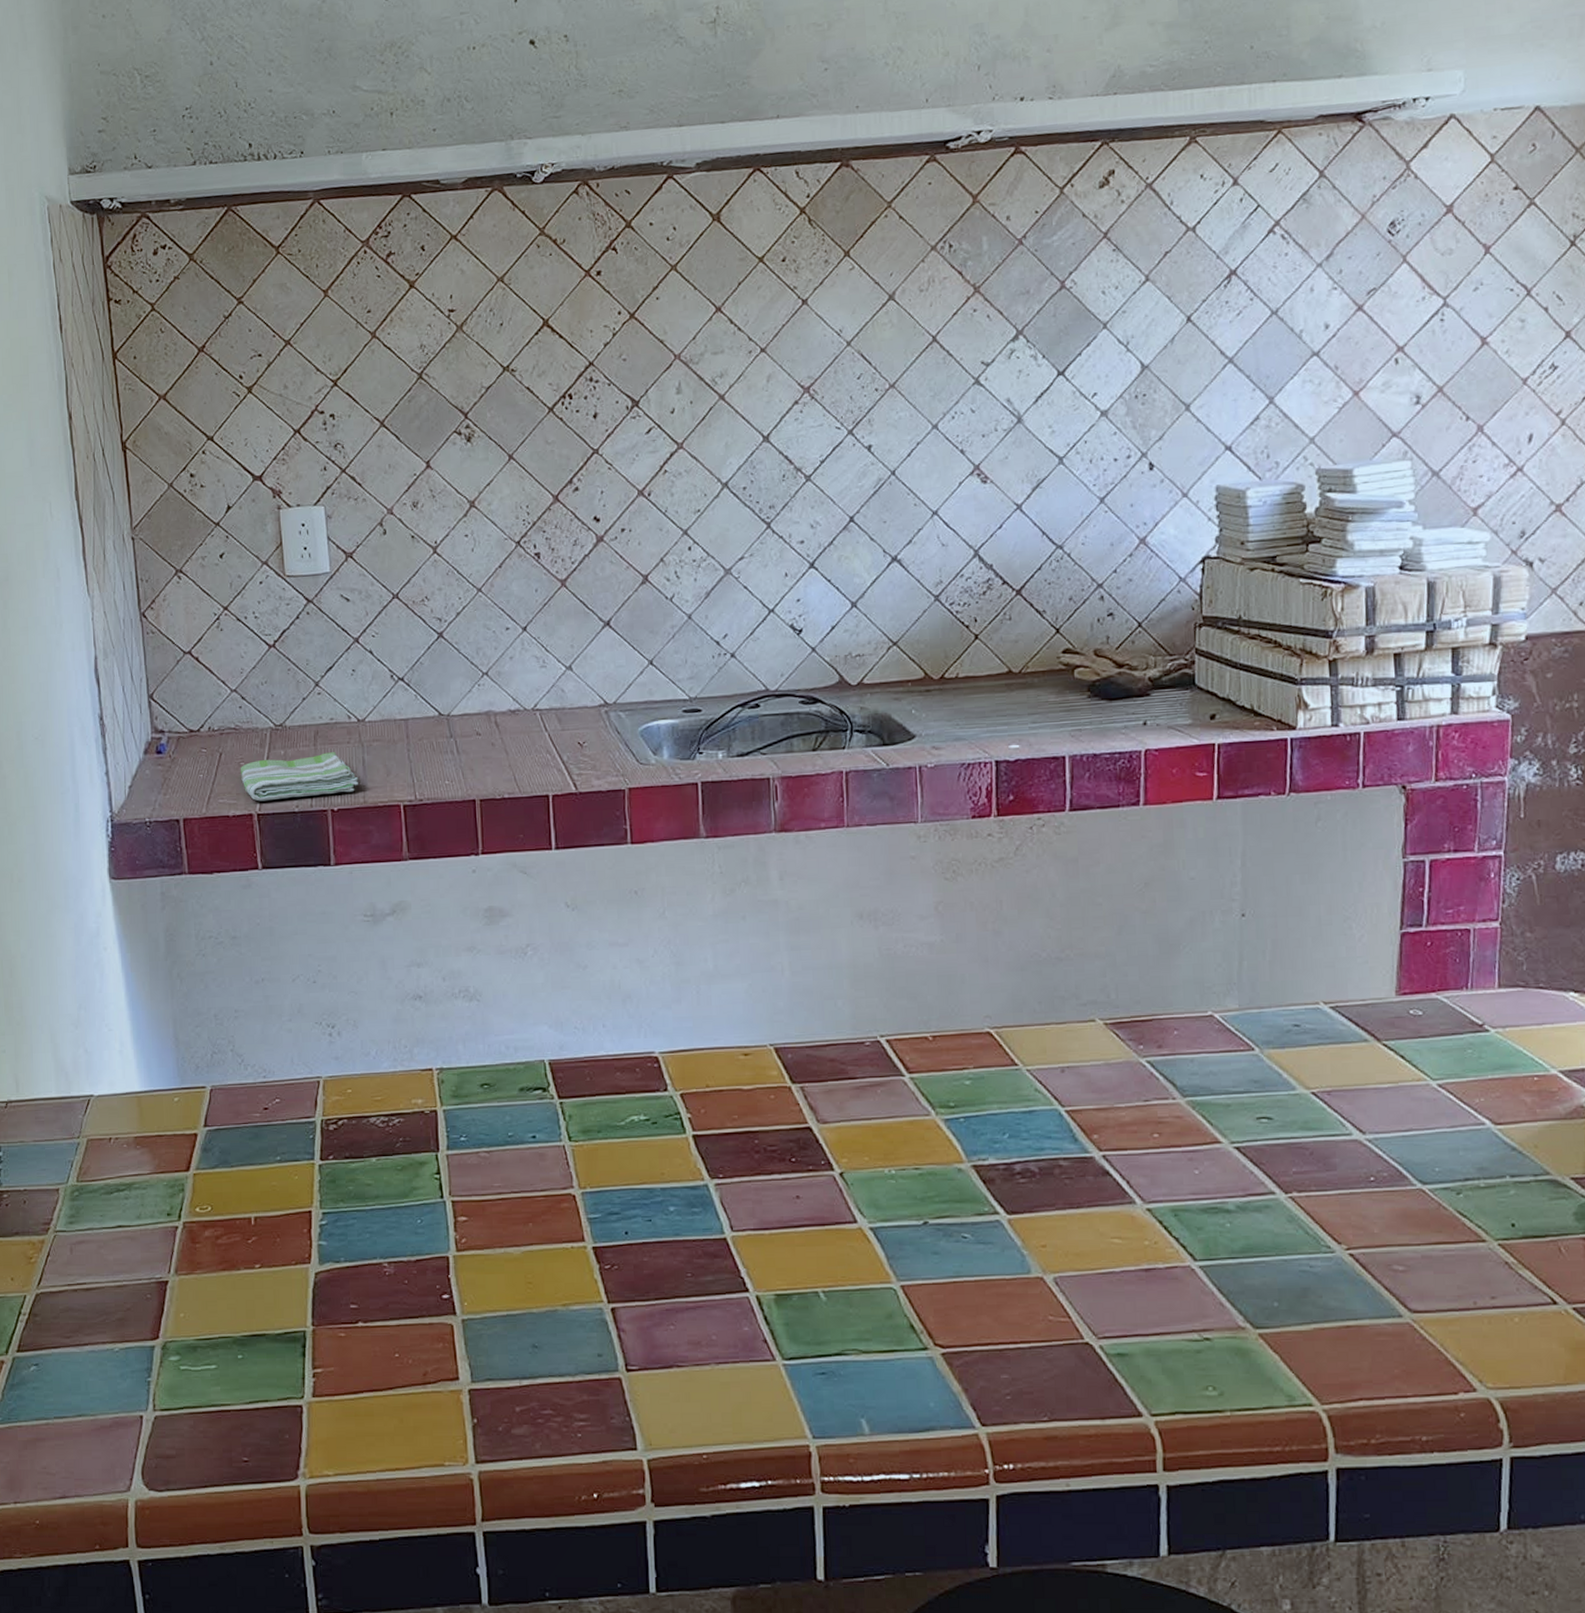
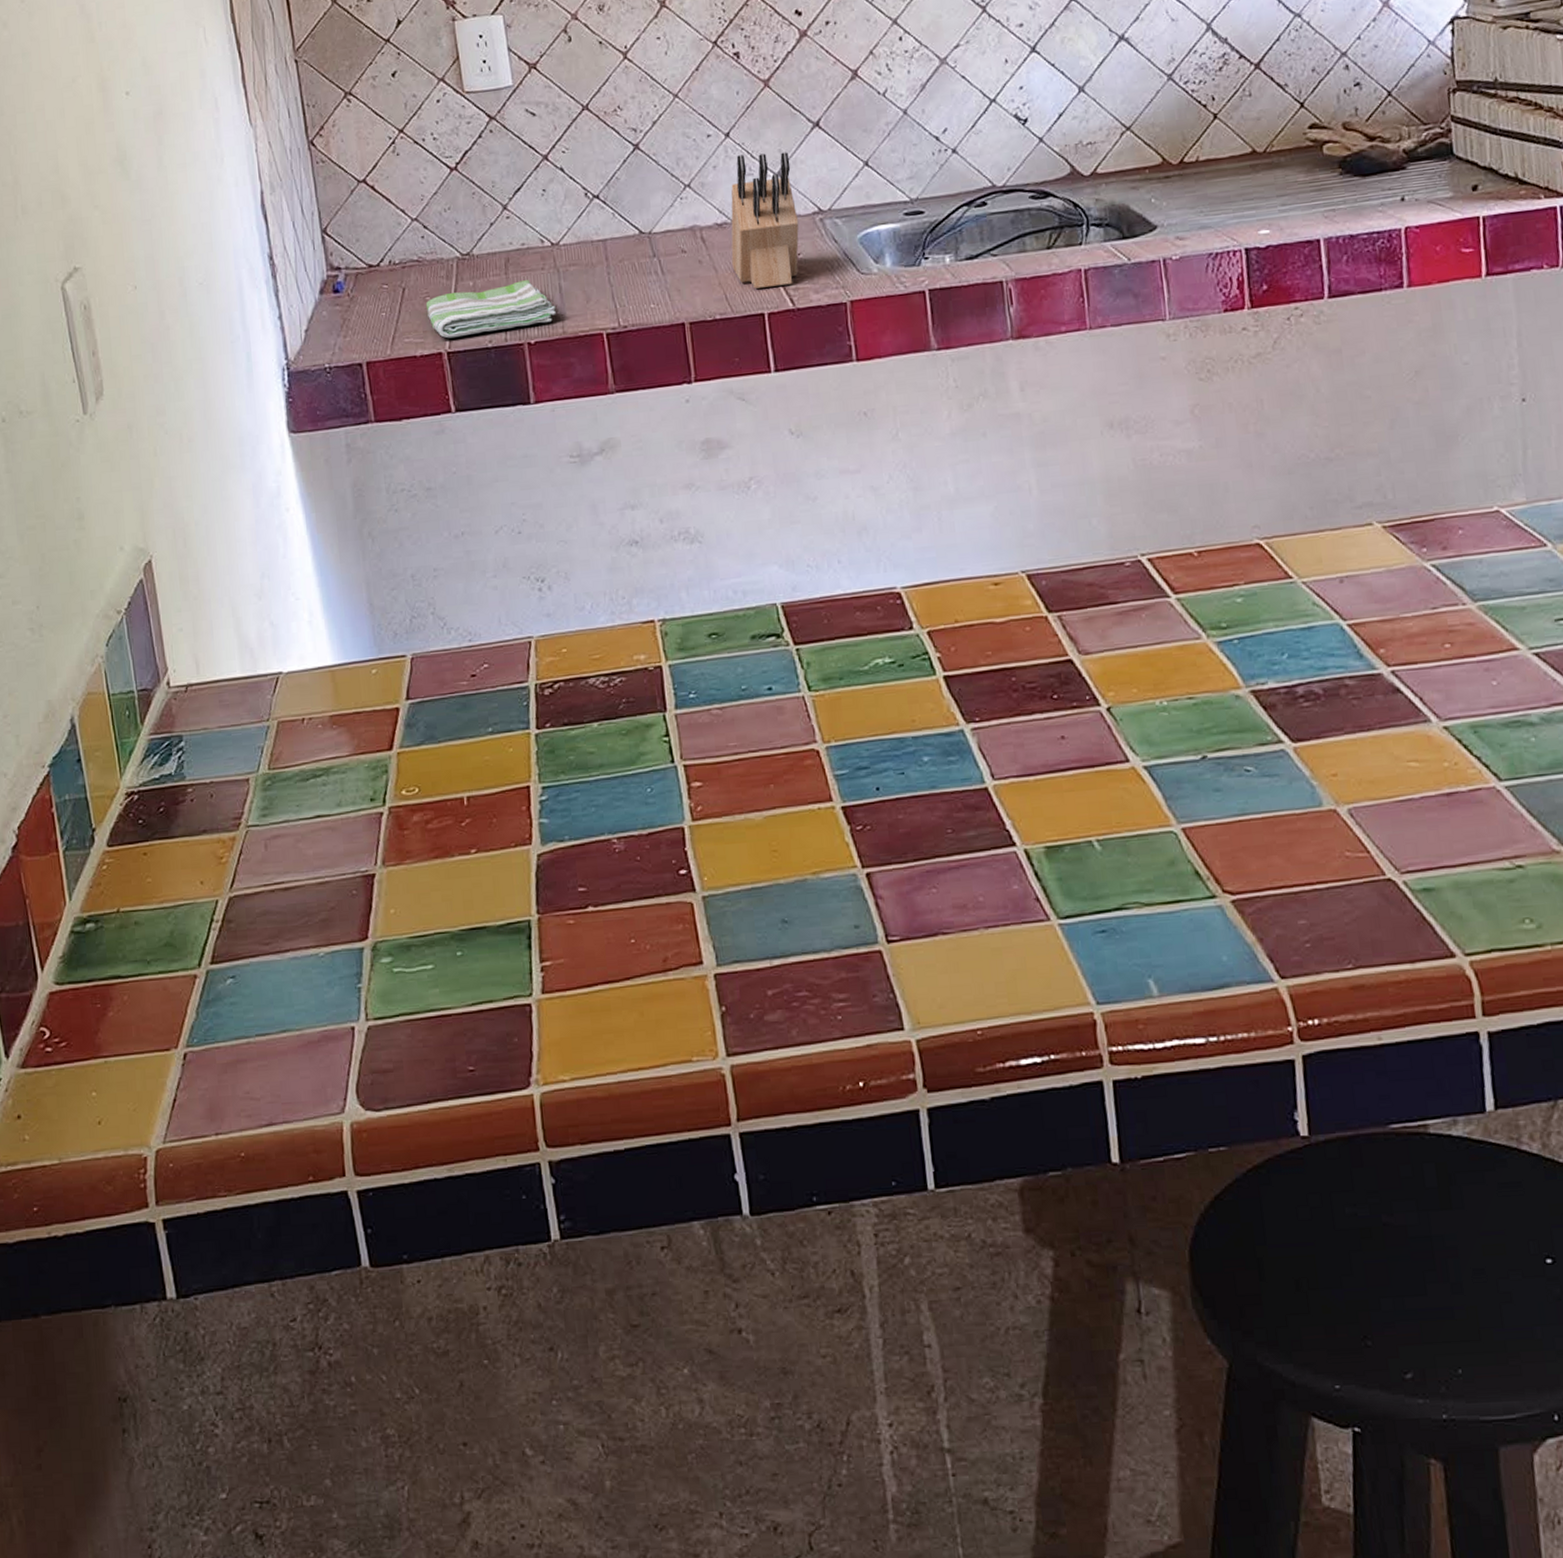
knife block: none [522,647,586,772] -> present [731,152,799,289]

